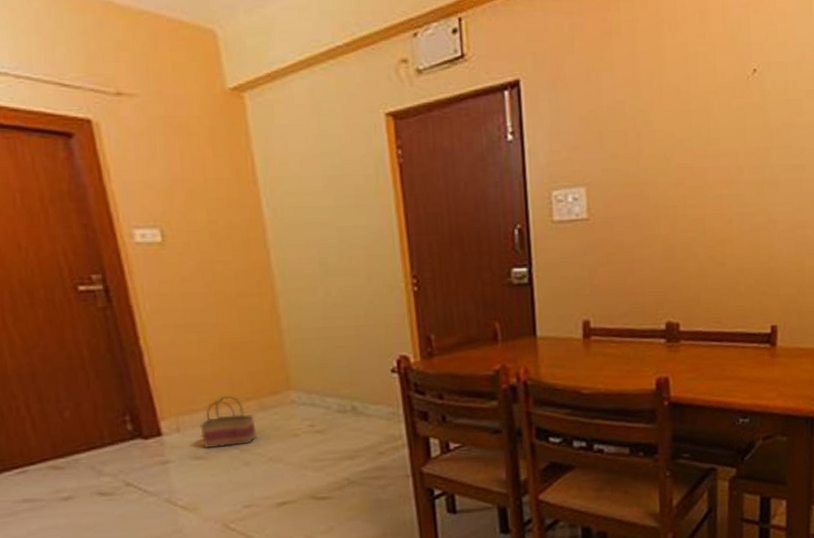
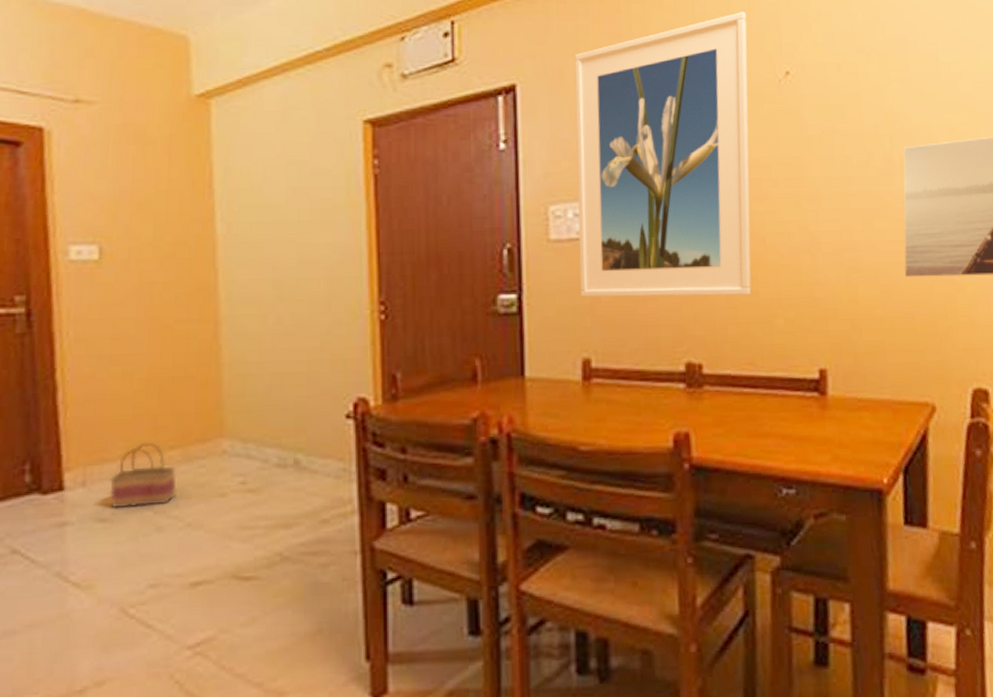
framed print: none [570,12,722,270] -> present [574,12,751,298]

